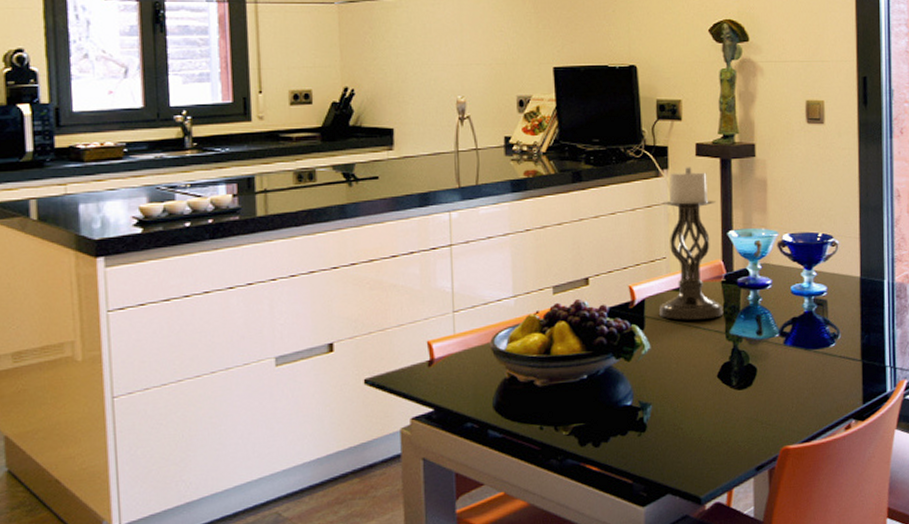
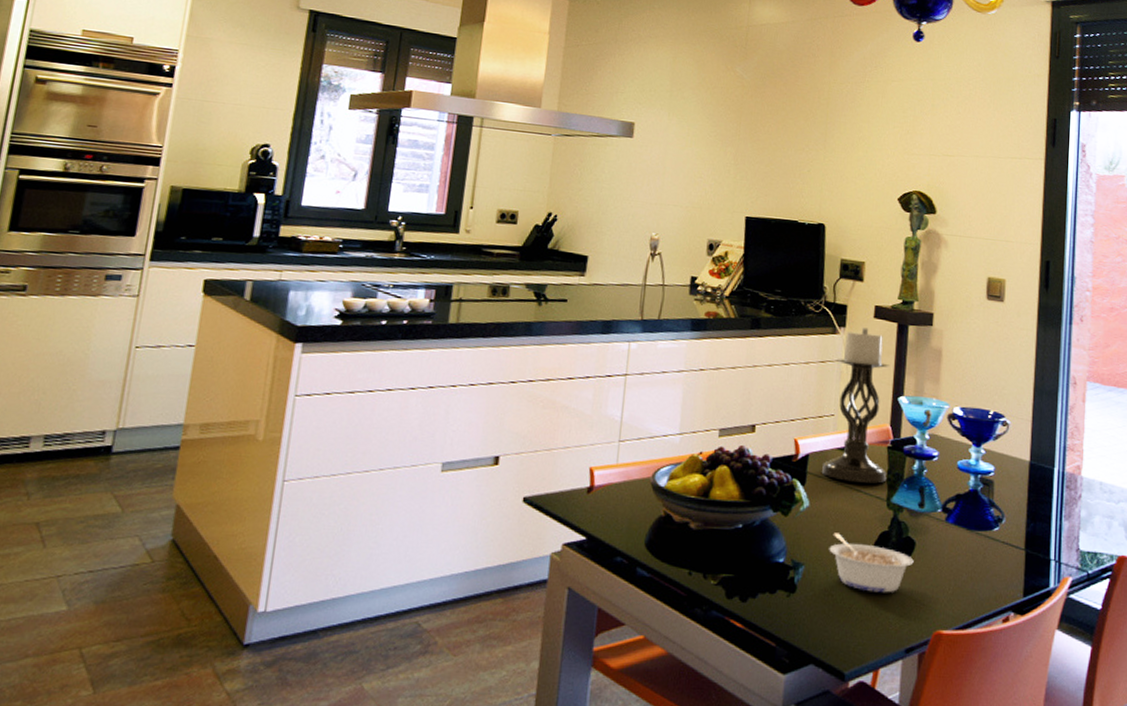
legume: none [674,370,757,421] -> present [829,533,914,593]

